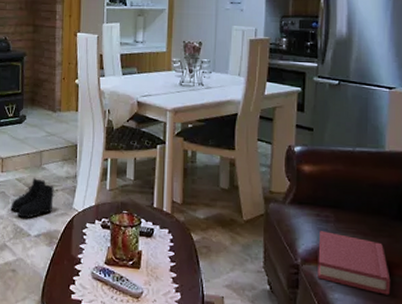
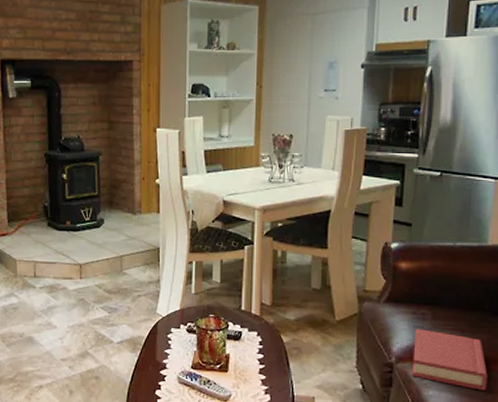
boots: present [10,177,55,218] -> none [91,283,138,325]

